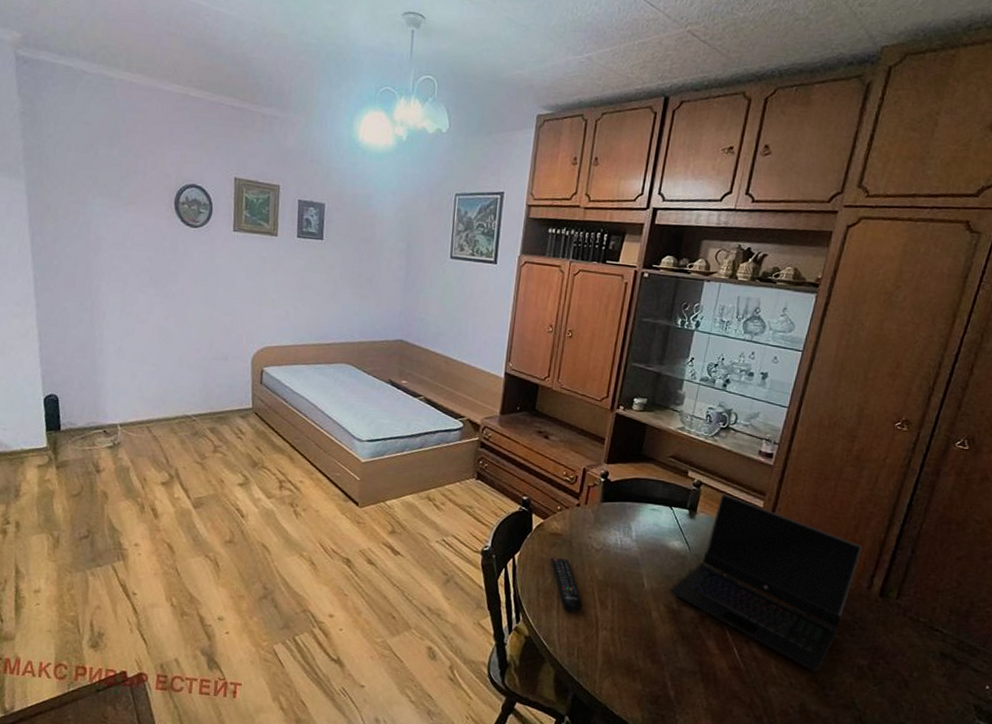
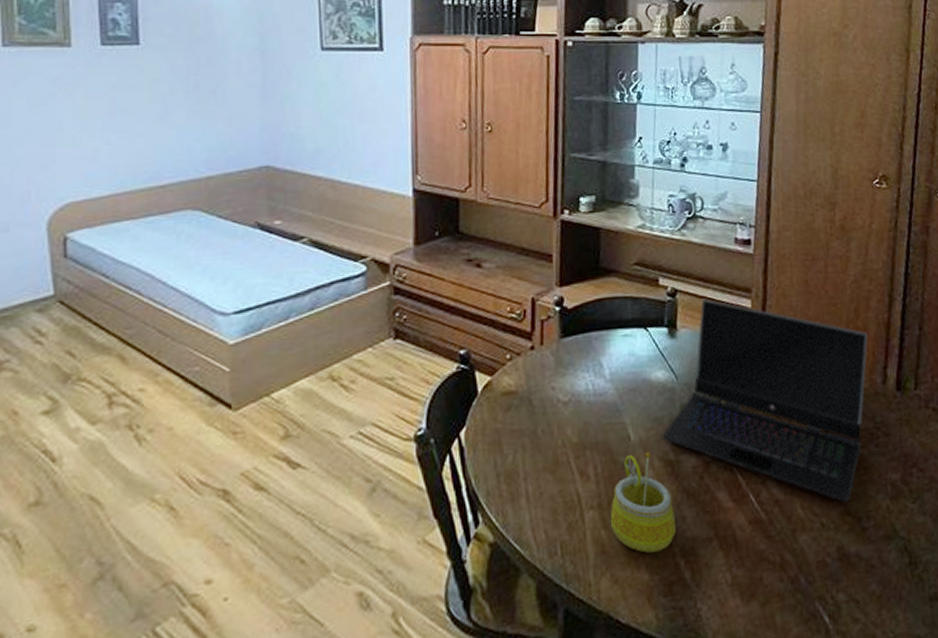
remote control: present [550,558,583,613] -> none [507,424,558,496]
mug: none [618,597,670,672] -> present [610,452,676,553]

